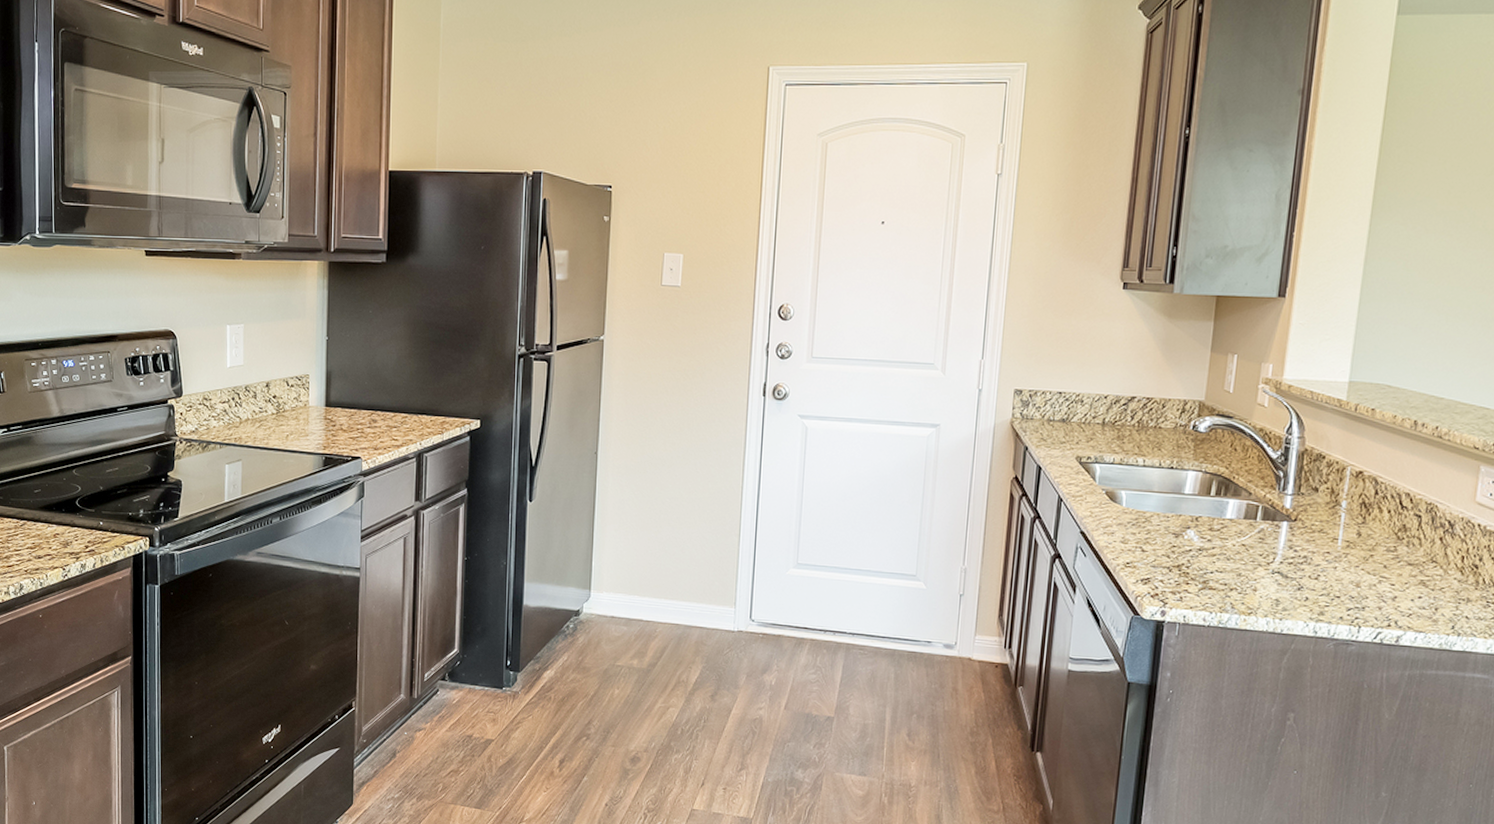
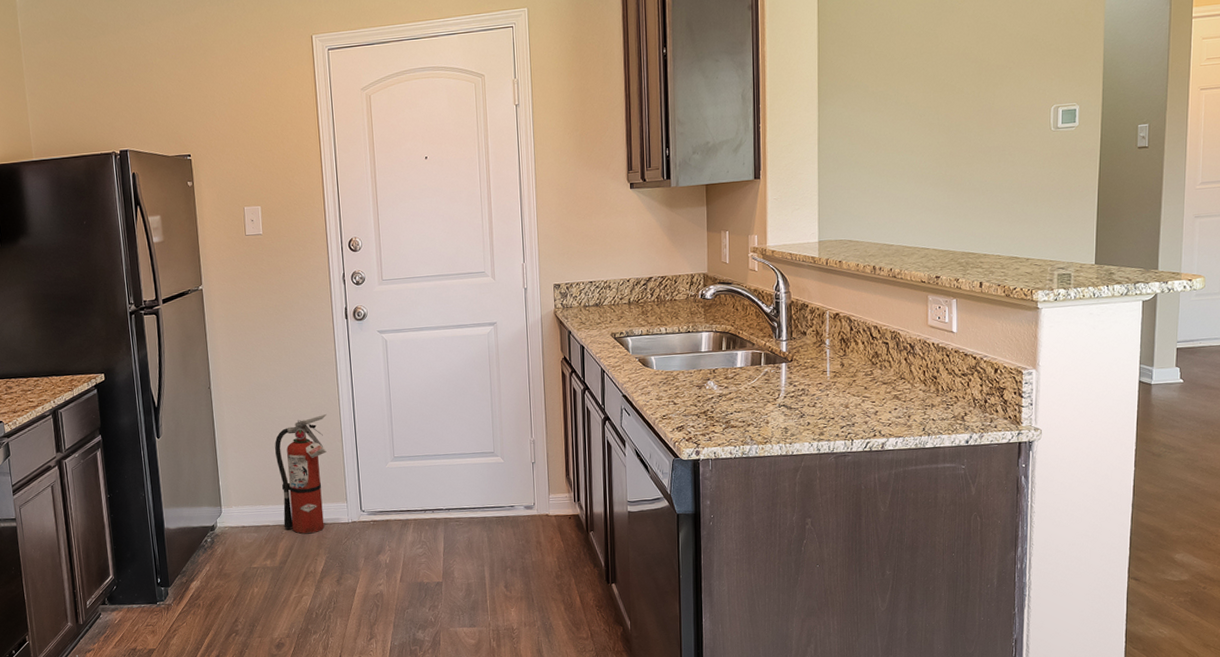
fire extinguisher: none [659,502,726,636] -> present [275,414,327,534]

